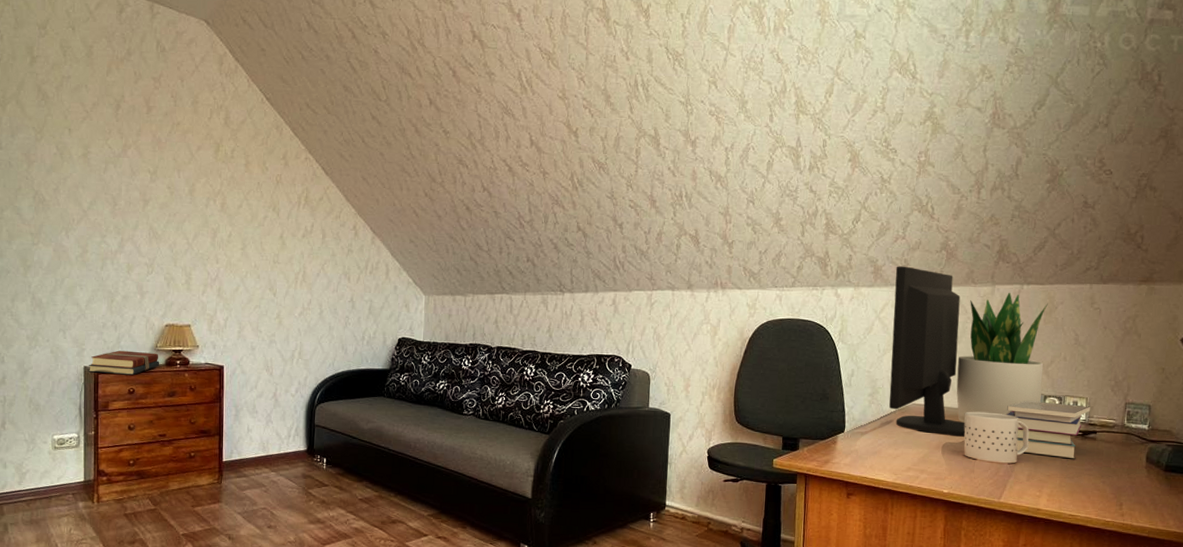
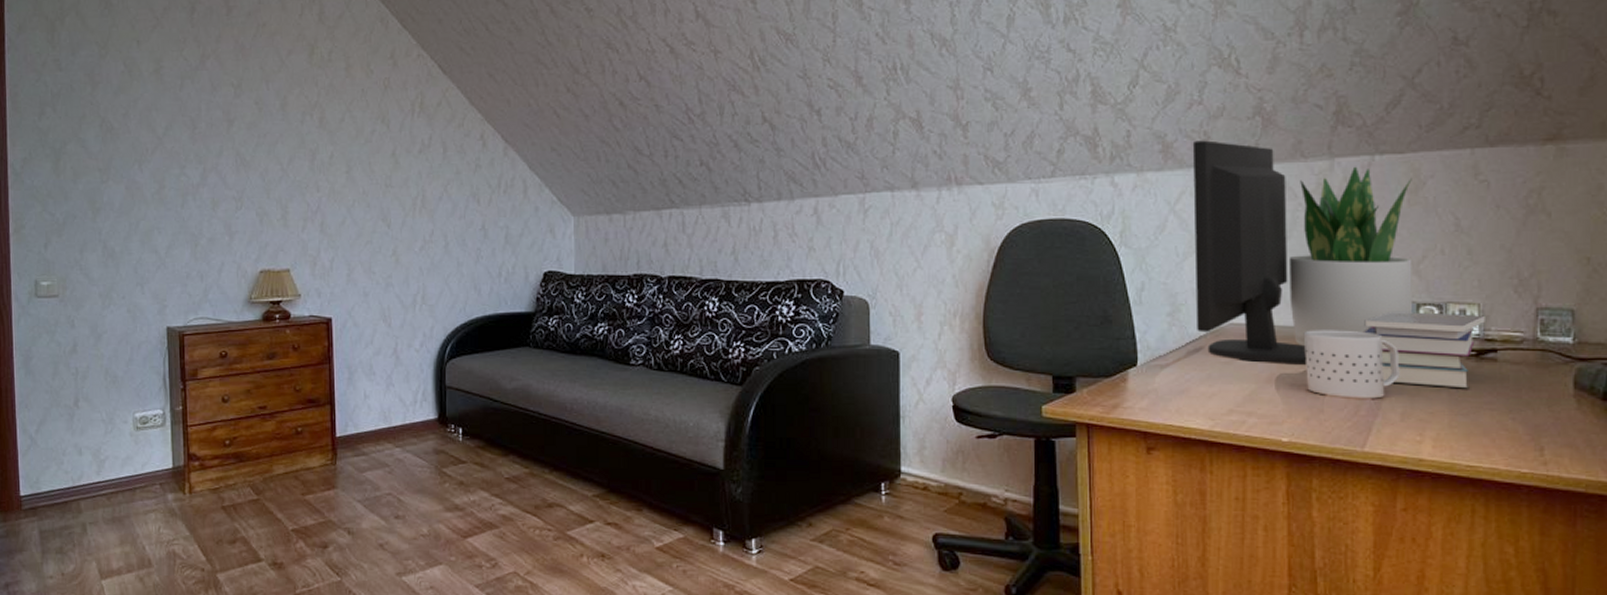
books: present [88,350,160,376] -> none [171,305,256,335]

